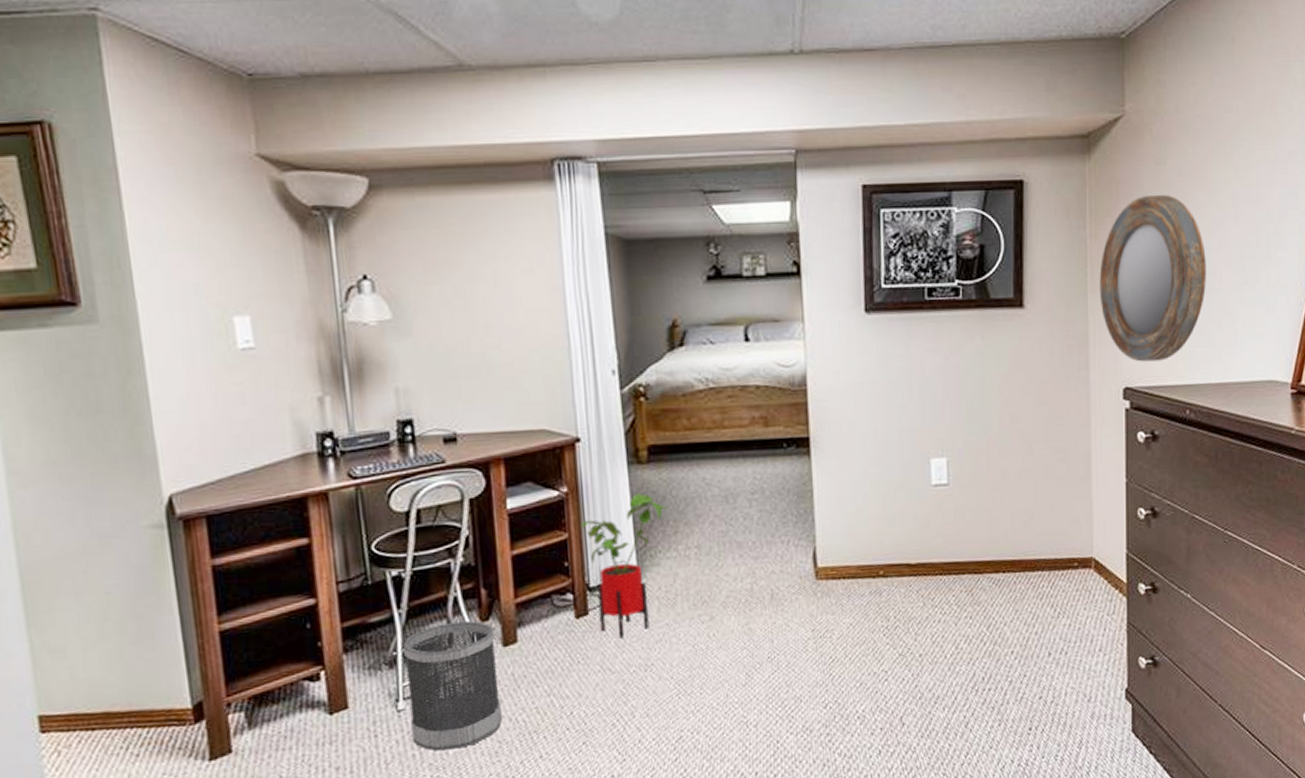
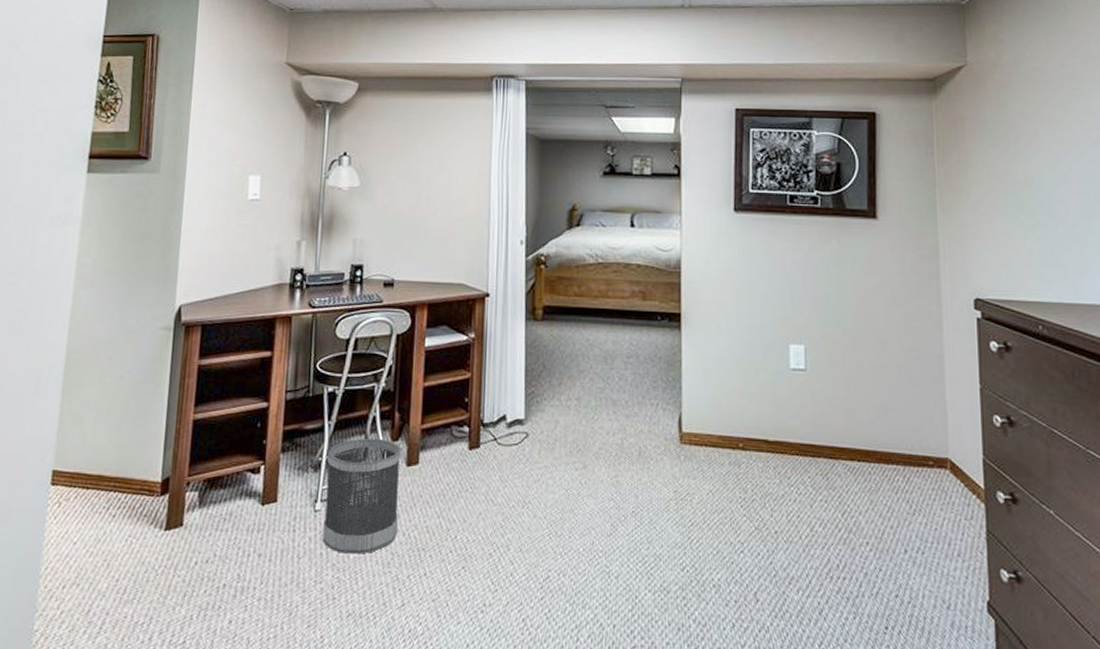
house plant: present [580,493,668,638] -> none [482,346,555,473]
home mirror: present [1099,194,1206,362] -> none [947,131,1053,277]

